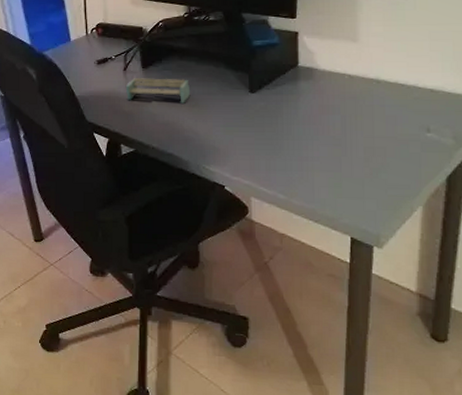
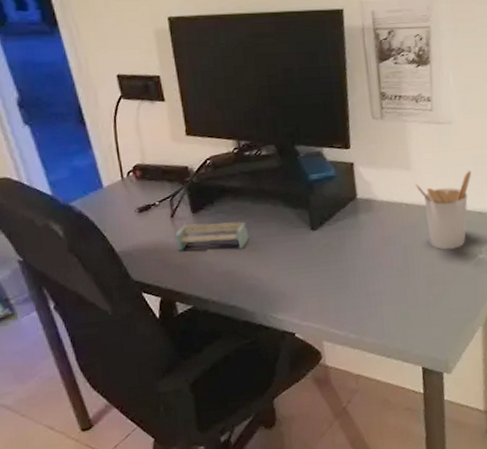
utensil holder: none [361,47,426,124] -> present [415,171,472,250]

